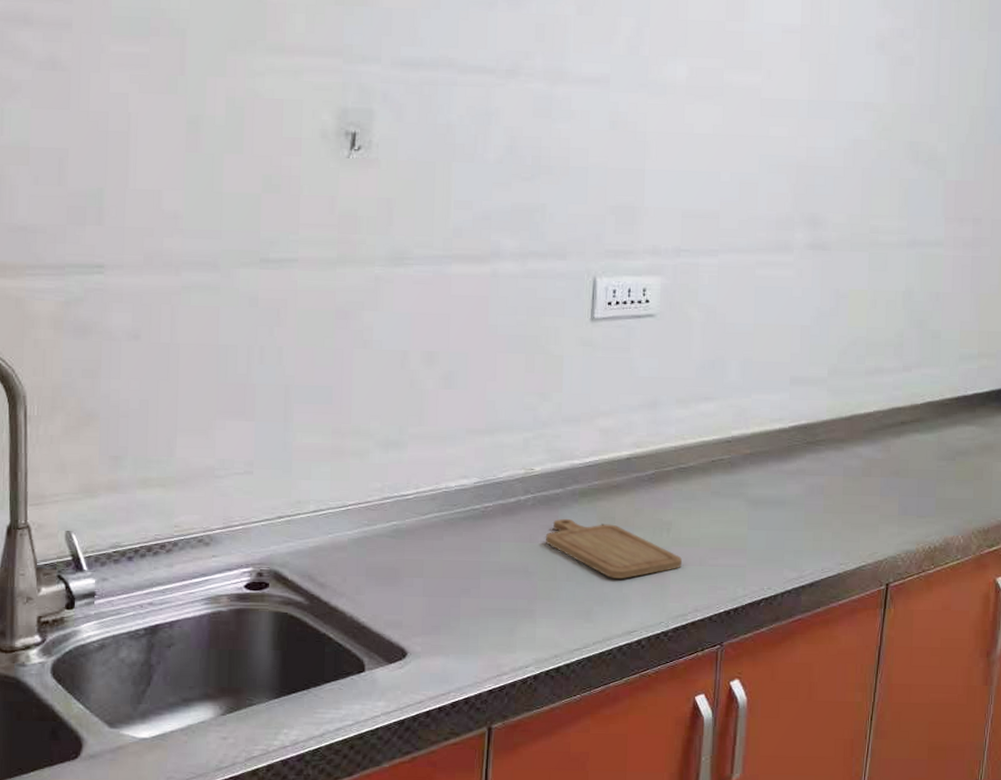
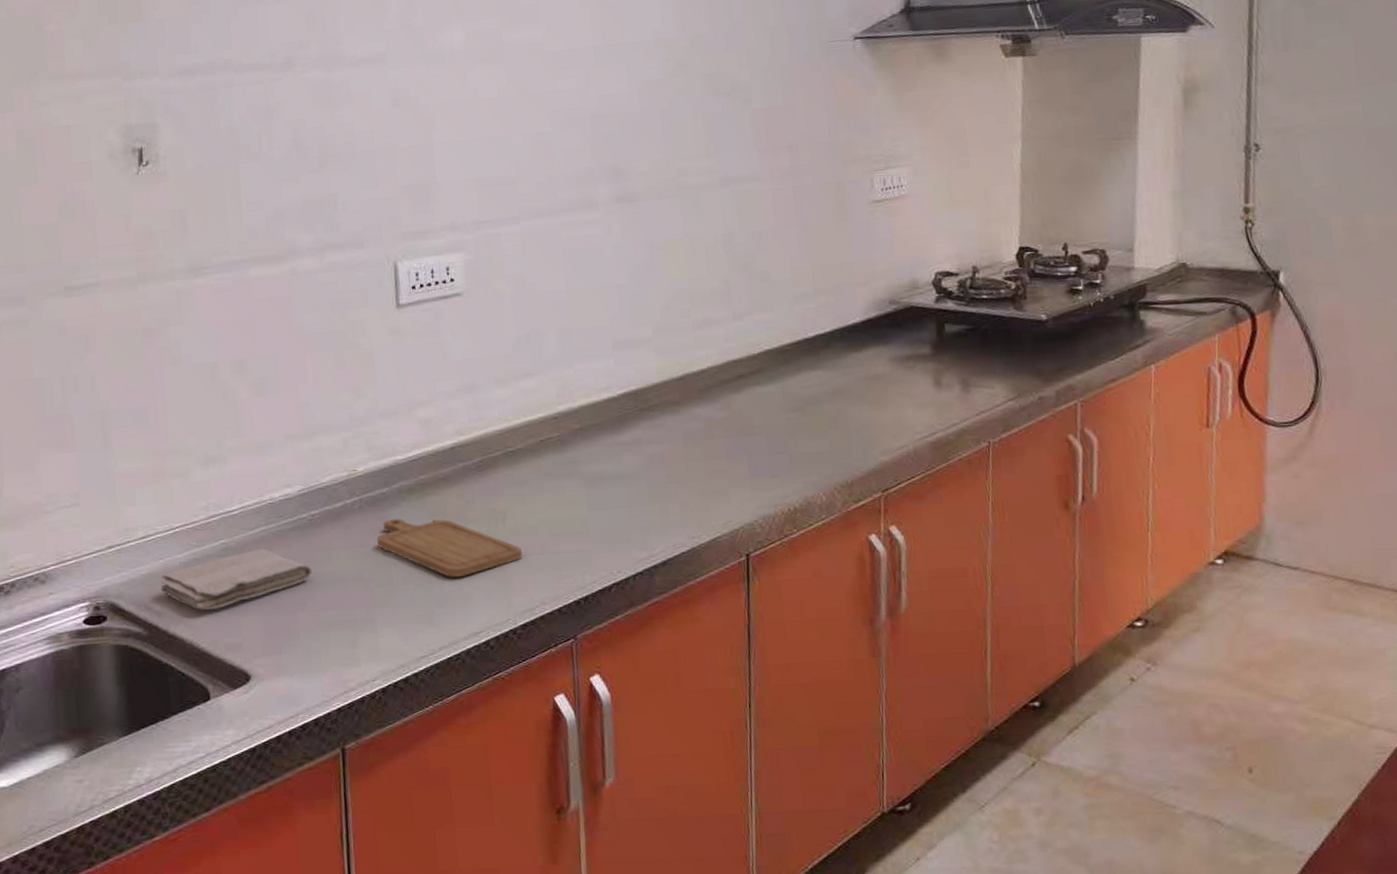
washcloth: none [326,533,479,588] -> present [160,548,312,611]

